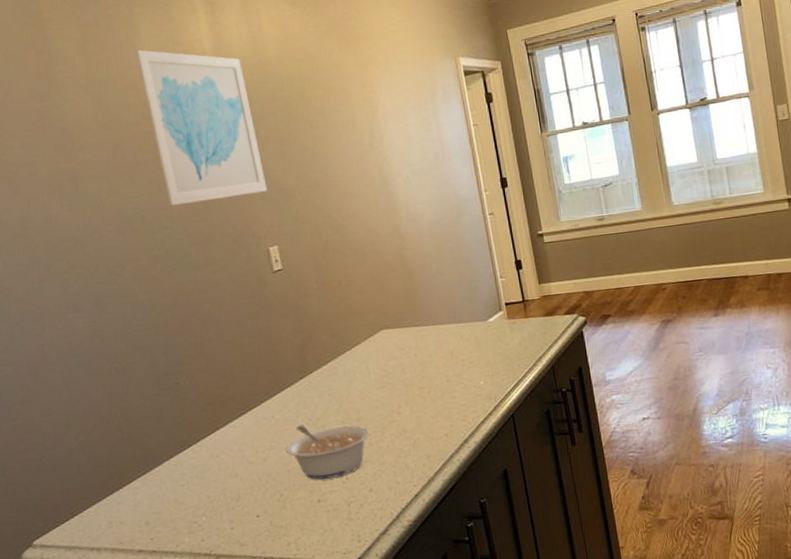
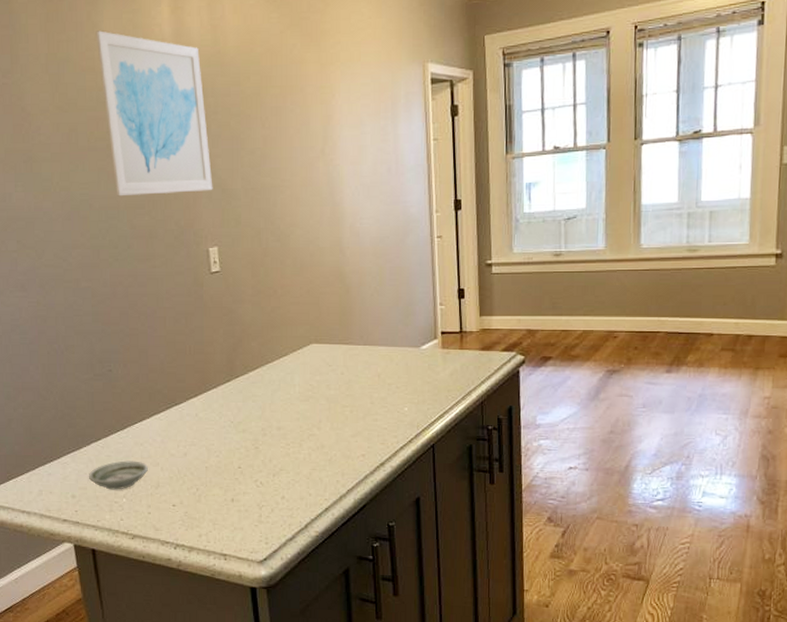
saucer: none [163,474,227,510] -> present [89,460,148,490]
legume: present [286,425,370,480] -> none [206,426,288,481]

